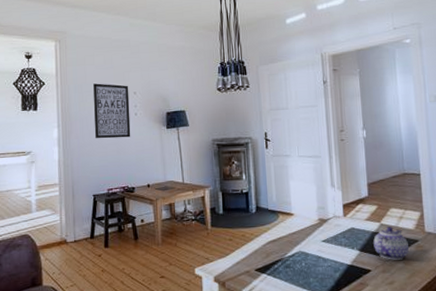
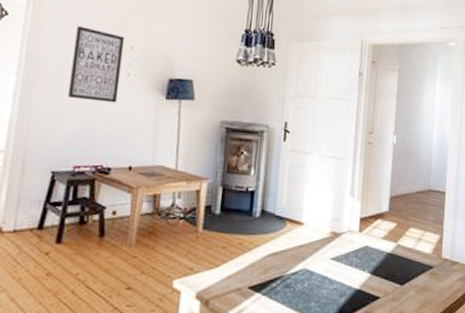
teapot: present [373,227,409,260] -> none [386,248,423,288]

